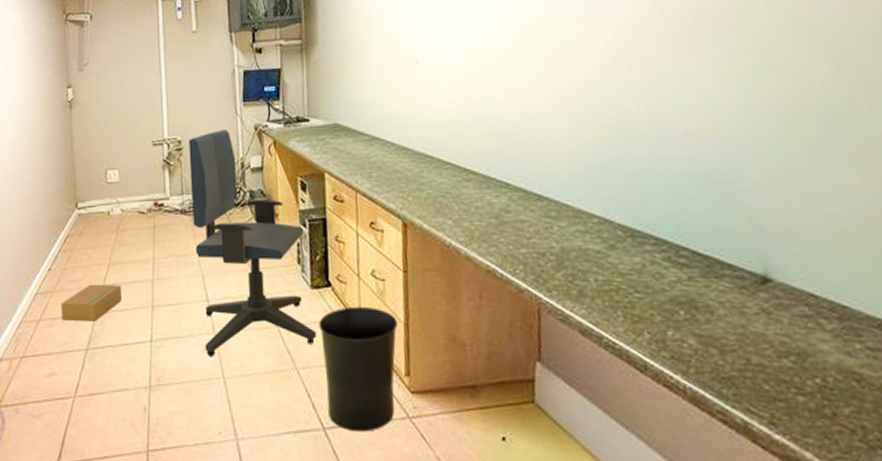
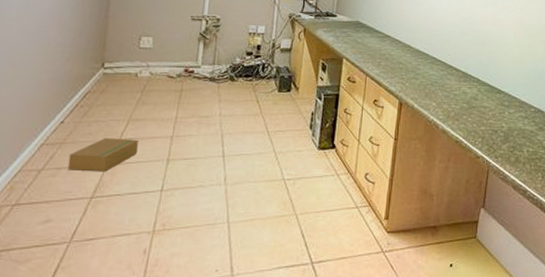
office chair: present [189,128,317,357] -> none [214,13,319,205]
waste bin: present [319,306,398,432] -> none [318,165,384,265]

